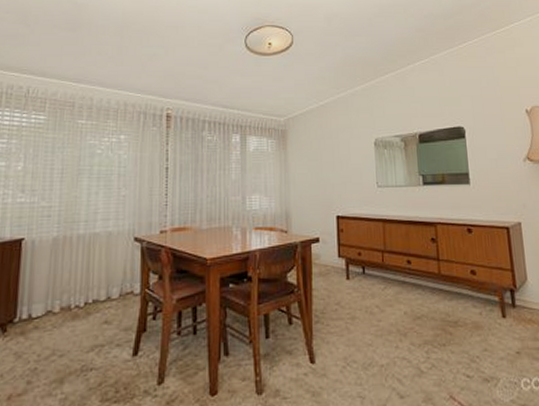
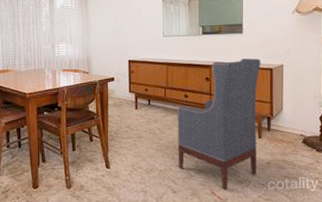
armchair: none [399,214,505,393] -> present [177,58,261,190]

